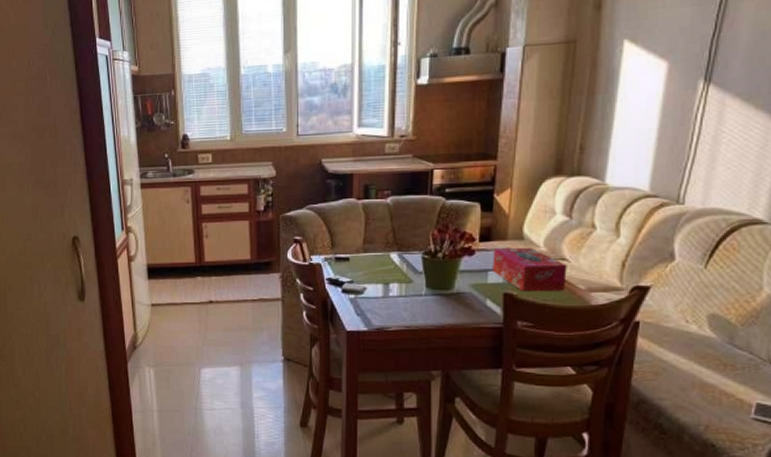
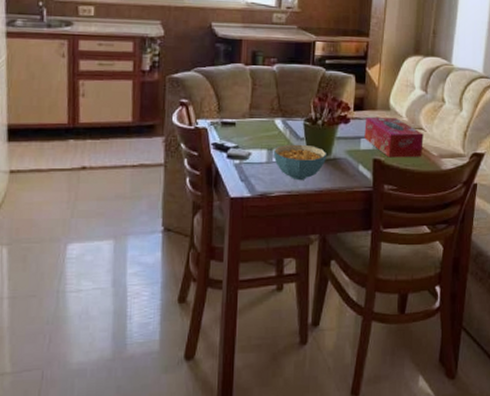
cereal bowl: none [389,278,450,314] -> present [273,144,328,180]

